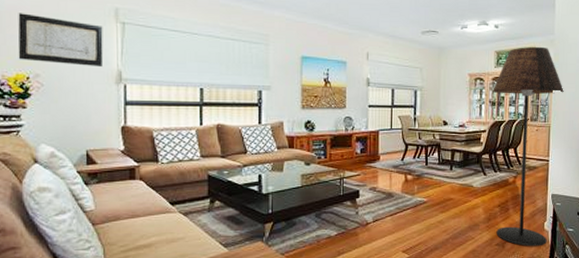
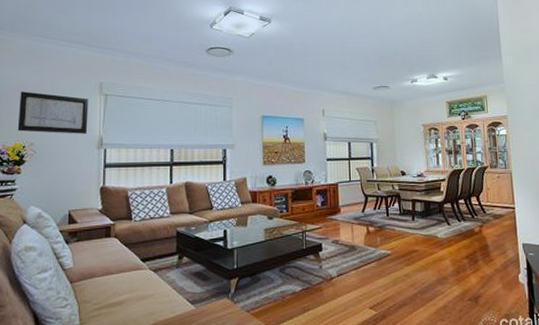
floor lamp: present [492,46,564,247] -> none [448,95,524,302]

